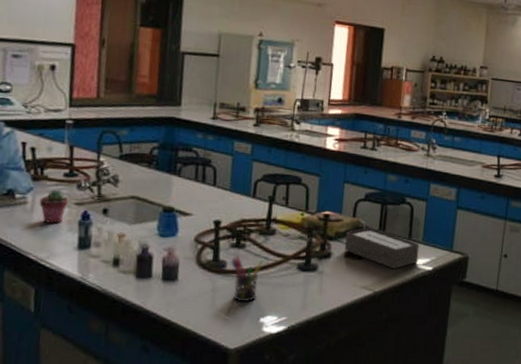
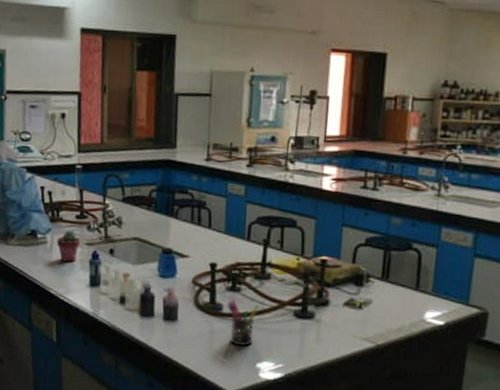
tissue box: present [344,227,420,270] -> none [343,274,429,322]

